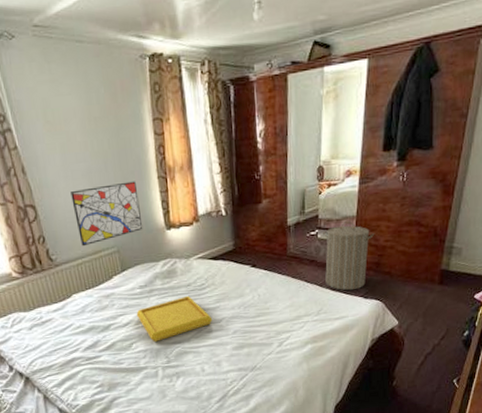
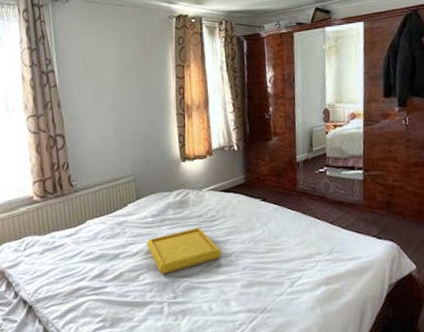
wall art: present [70,181,143,247] -> none [97,117,160,174]
laundry hamper: present [323,221,374,291] -> none [331,160,382,230]

